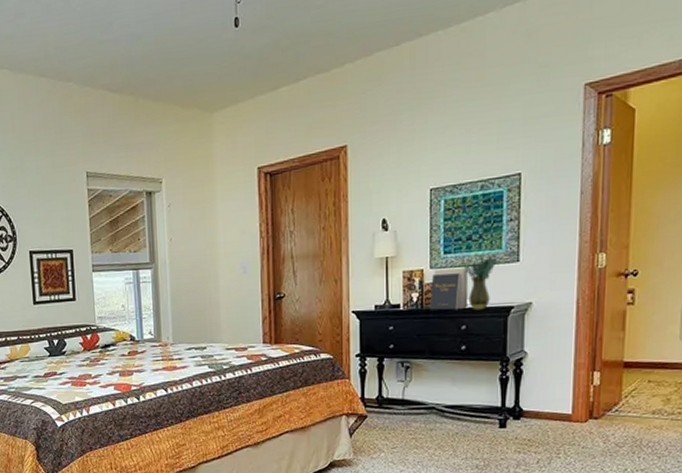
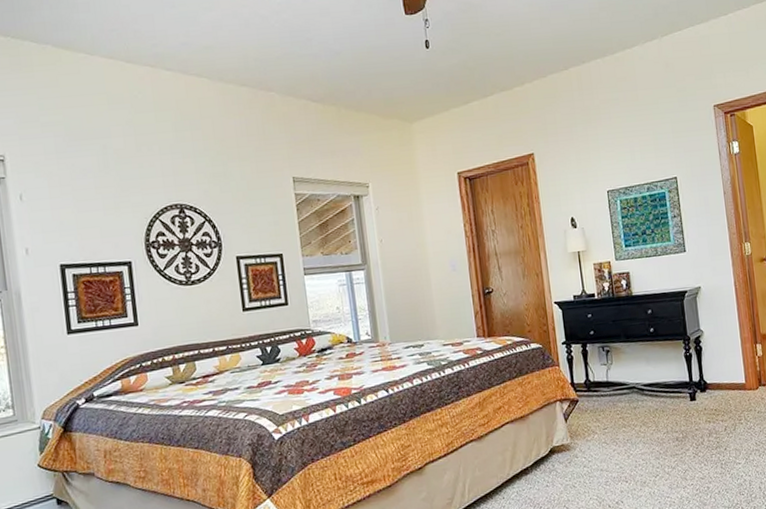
books: present [429,267,469,312] -> none [618,258,651,299]
vase: present [463,255,499,310] -> none [642,247,670,296]

